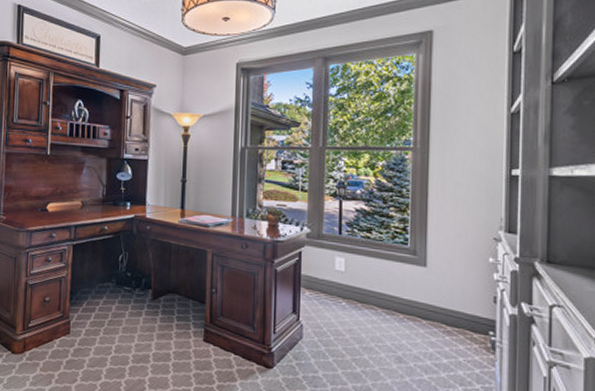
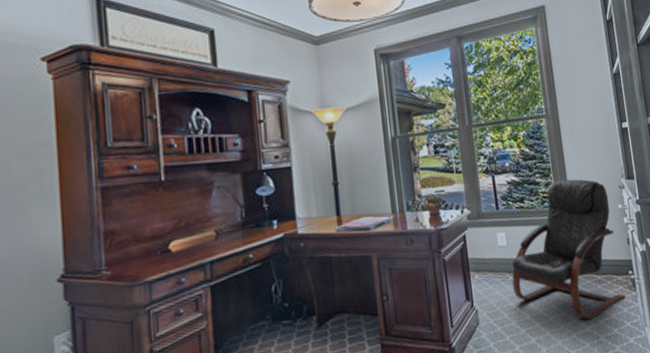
armchair: none [345,218,480,368] -> present [512,179,626,320]

